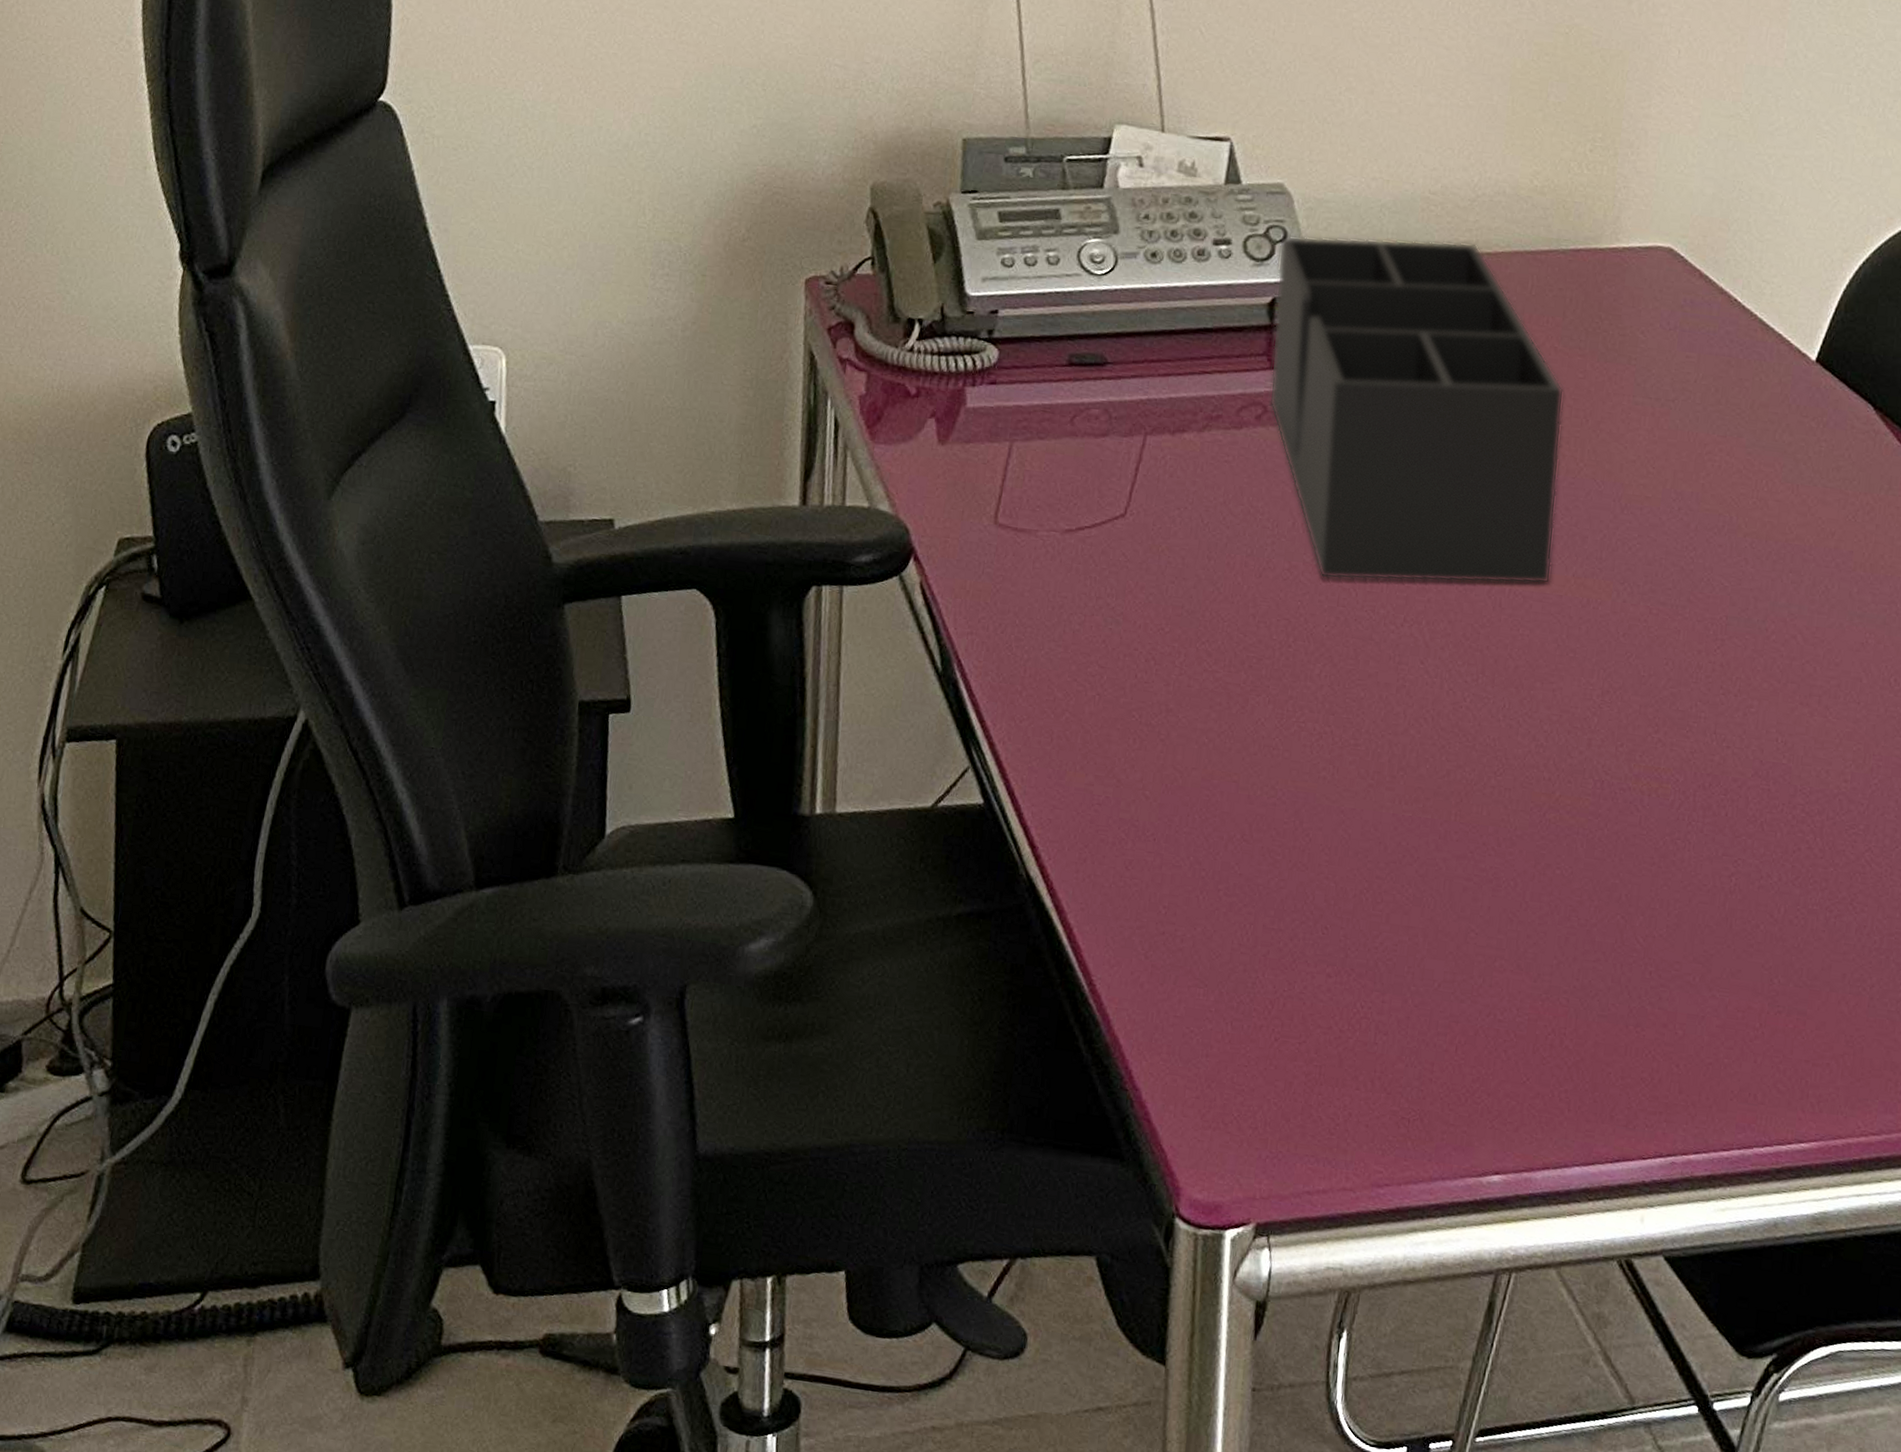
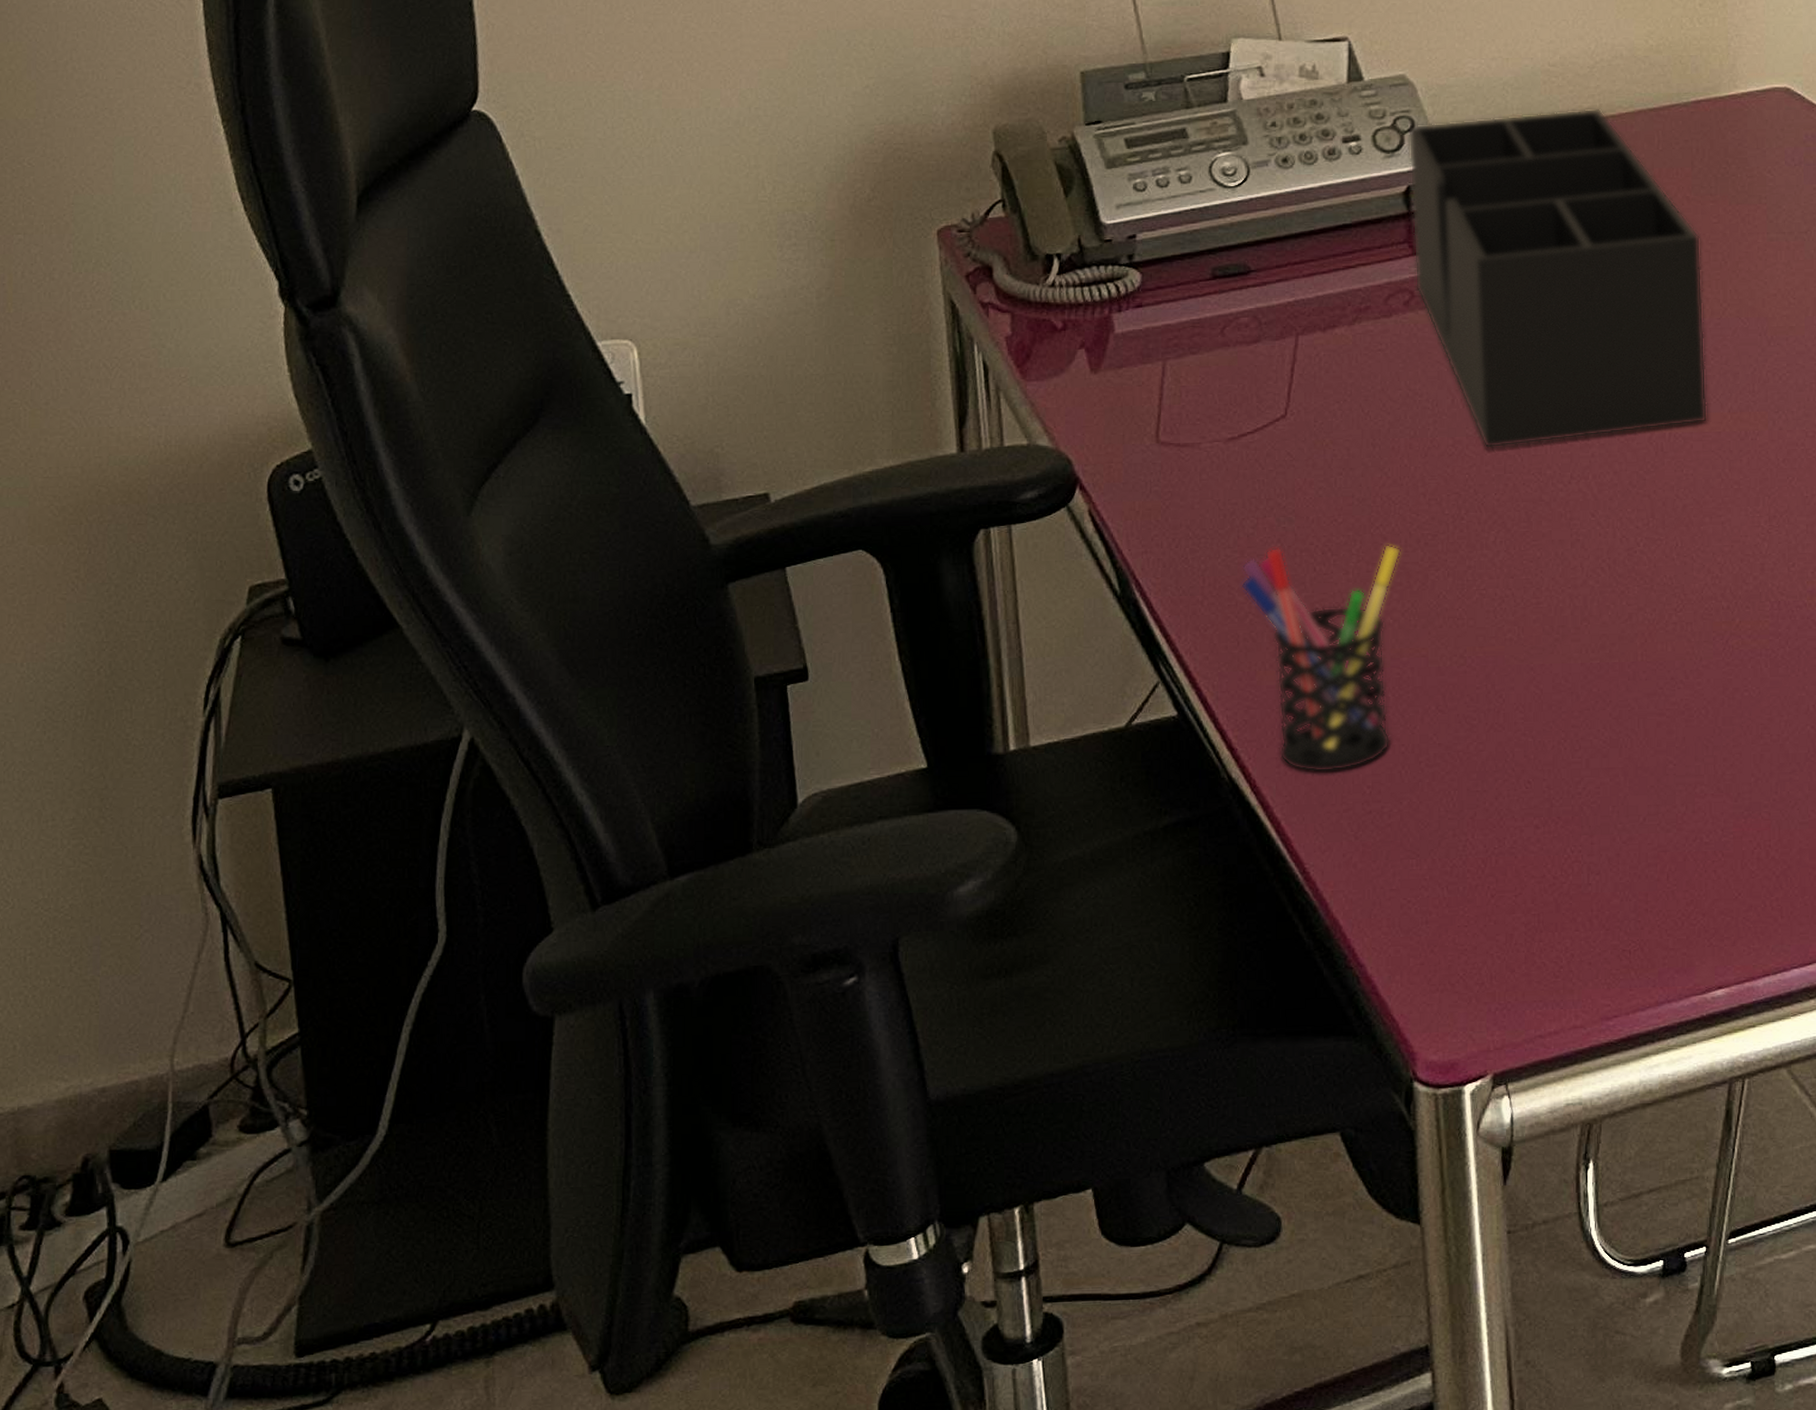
pen holder: none [1061,647,1224,887] -> present [1241,544,1401,773]

